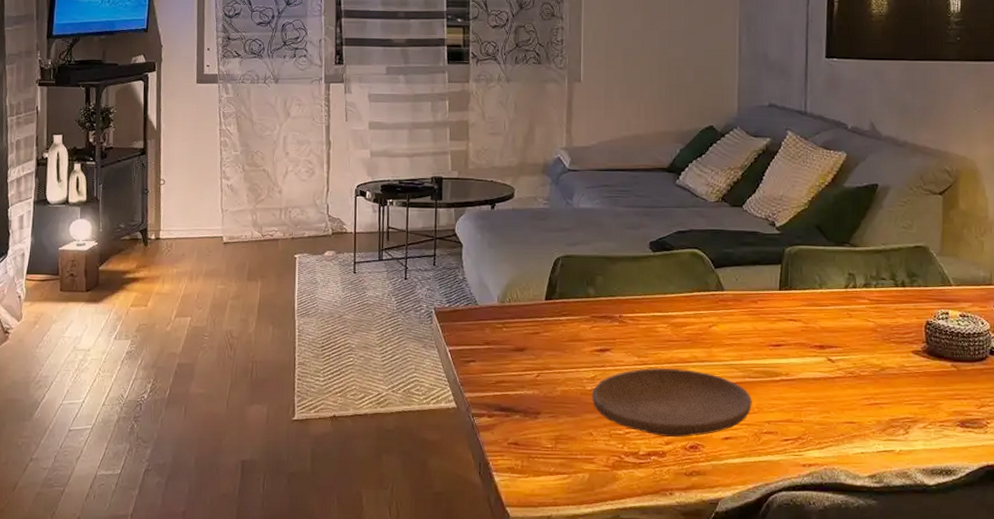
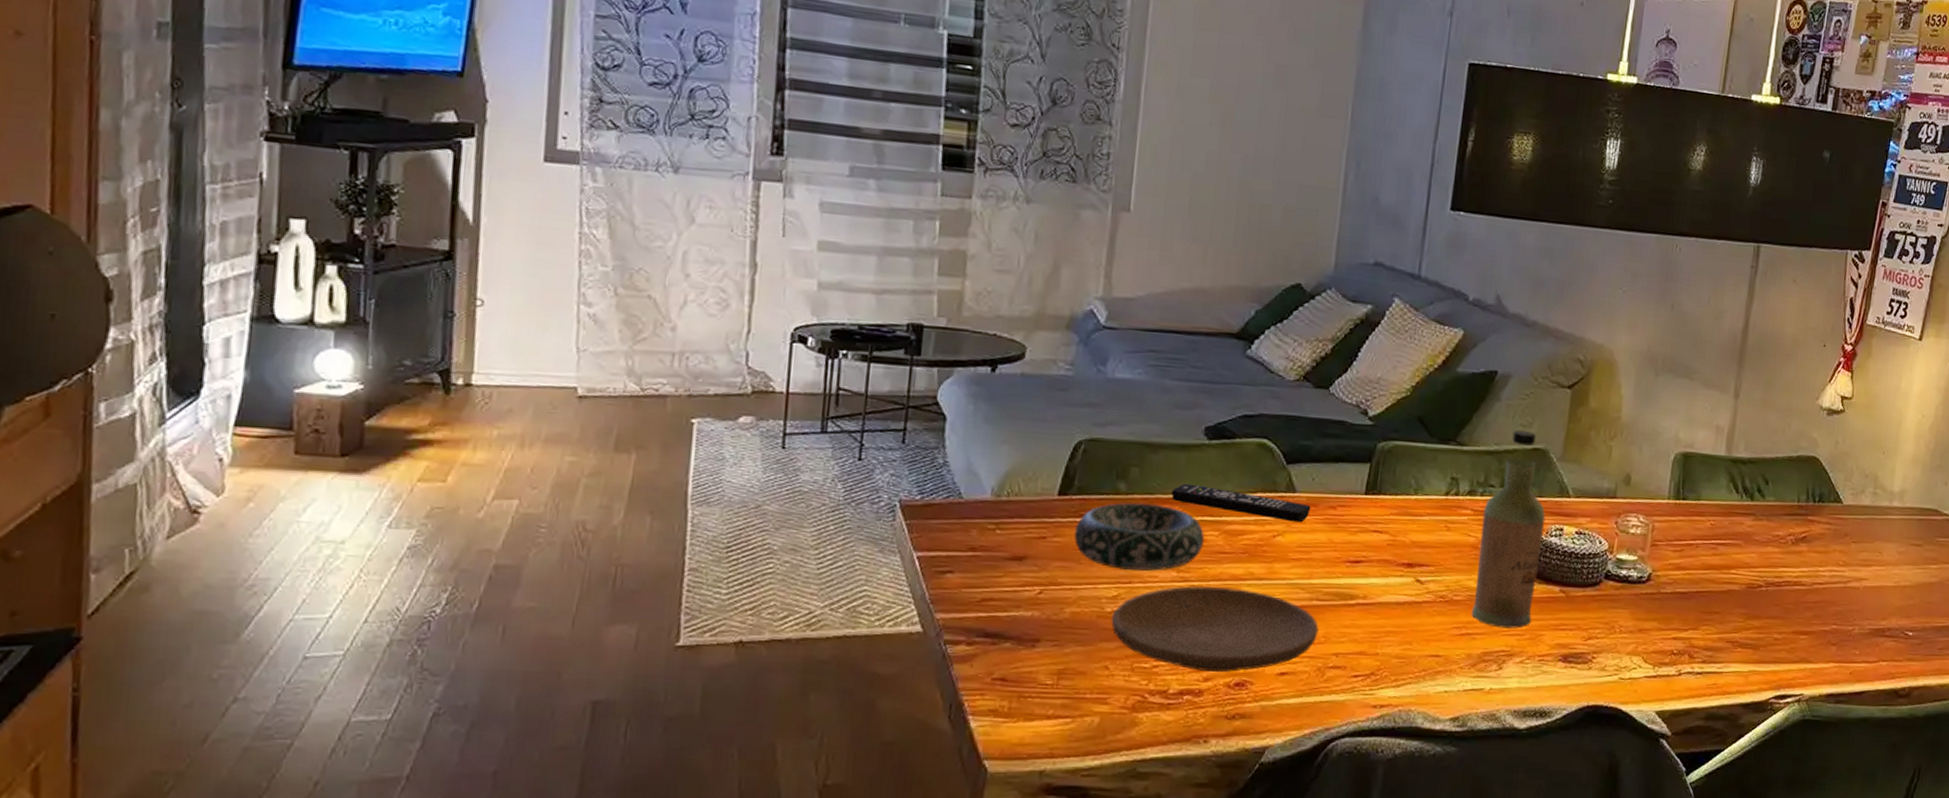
decorative bowl: none [560,303,656,357] -> present [1074,502,1204,571]
remote control: none [628,287,737,315] -> present [1171,483,1311,523]
bottle: none [877,232,932,399] -> present [1471,430,1546,629]

